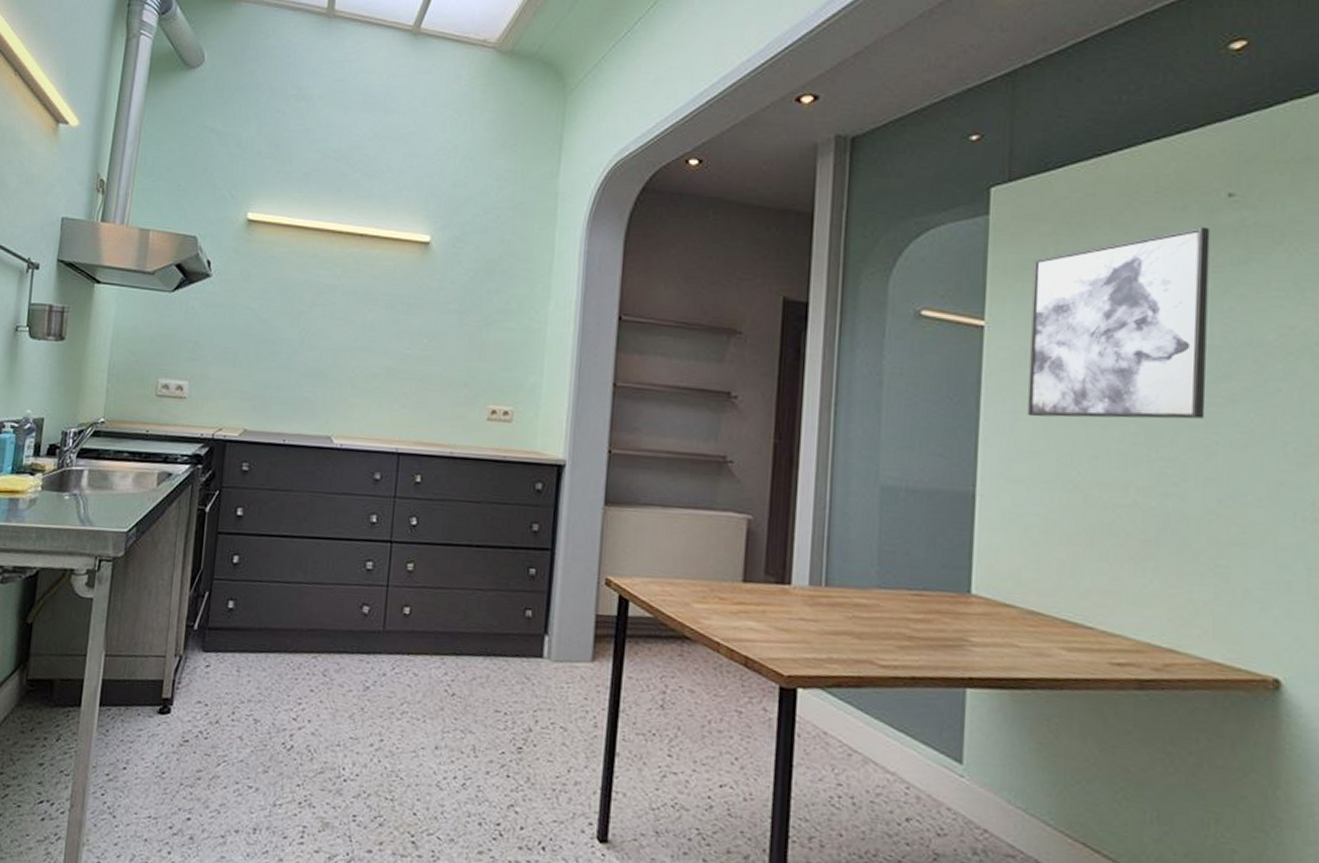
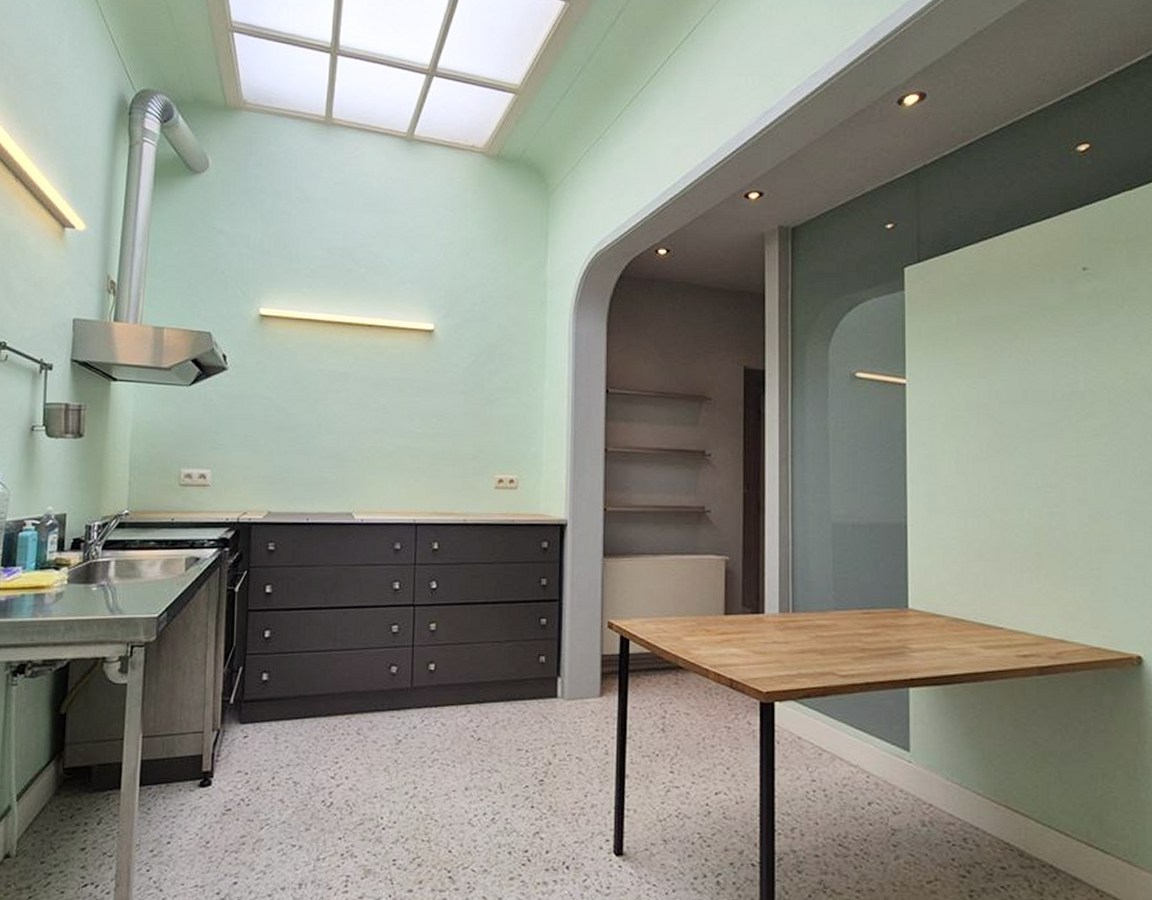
wall art: present [1028,226,1210,419] -> none [942,295,1076,457]

